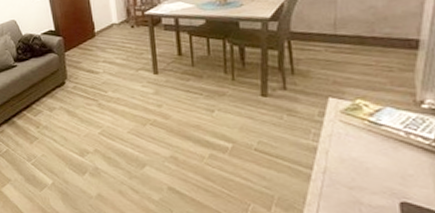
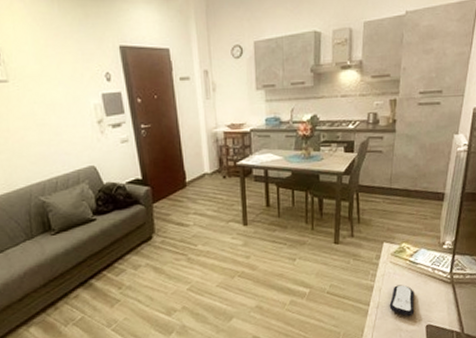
remote control: none [341,149,381,187] -> present [389,284,415,316]

